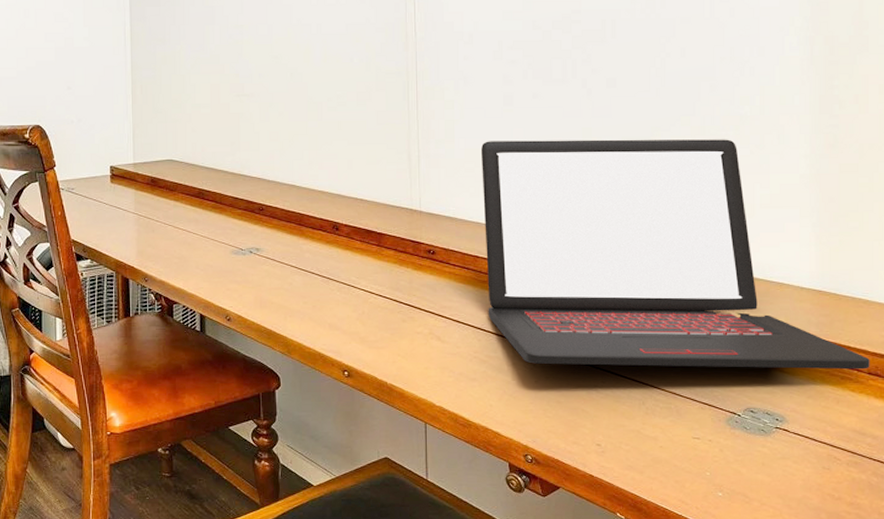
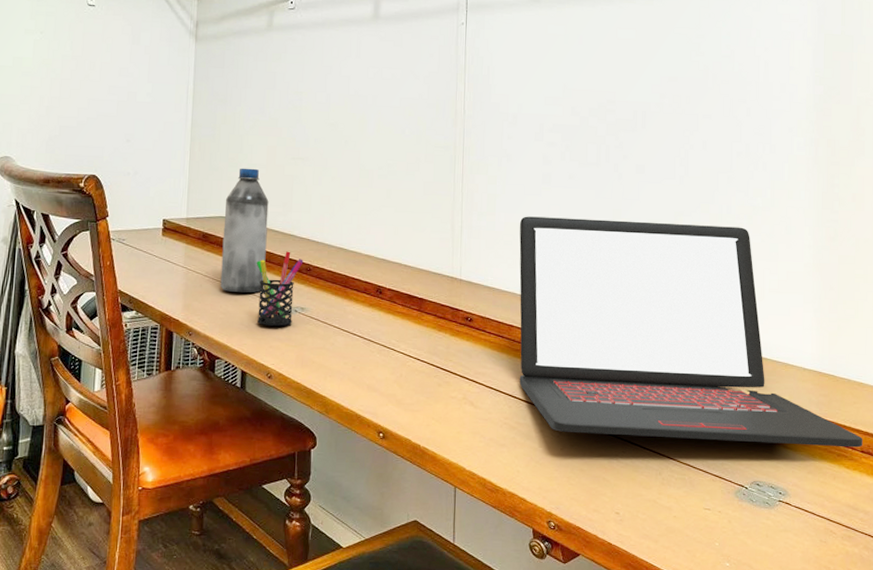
water bottle: none [171,108,217,236] -> present [220,168,269,293]
pen holder: none [207,191,255,269] -> present [256,251,304,327]

